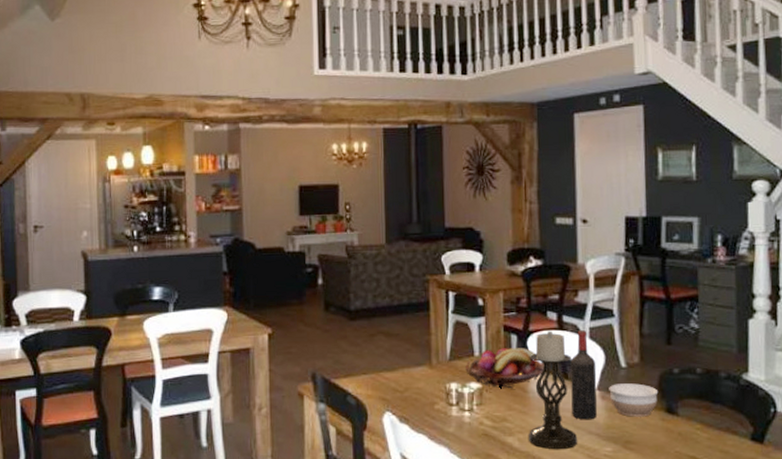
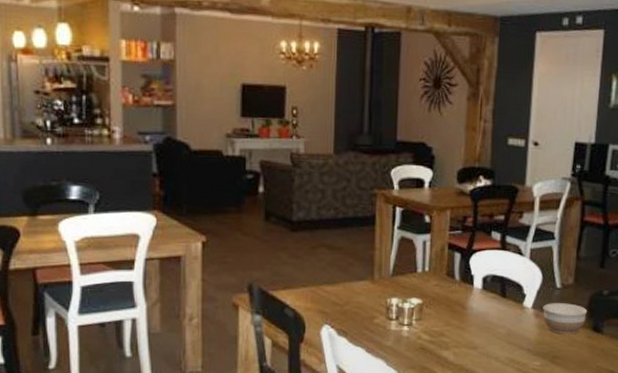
fruit basket: present [465,348,543,389] -> none [407,266,484,305]
candle holder: present [528,331,578,449] -> none [463,250,511,363]
wine bottle: present [570,330,597,420] -> none [506,251,534,336]

